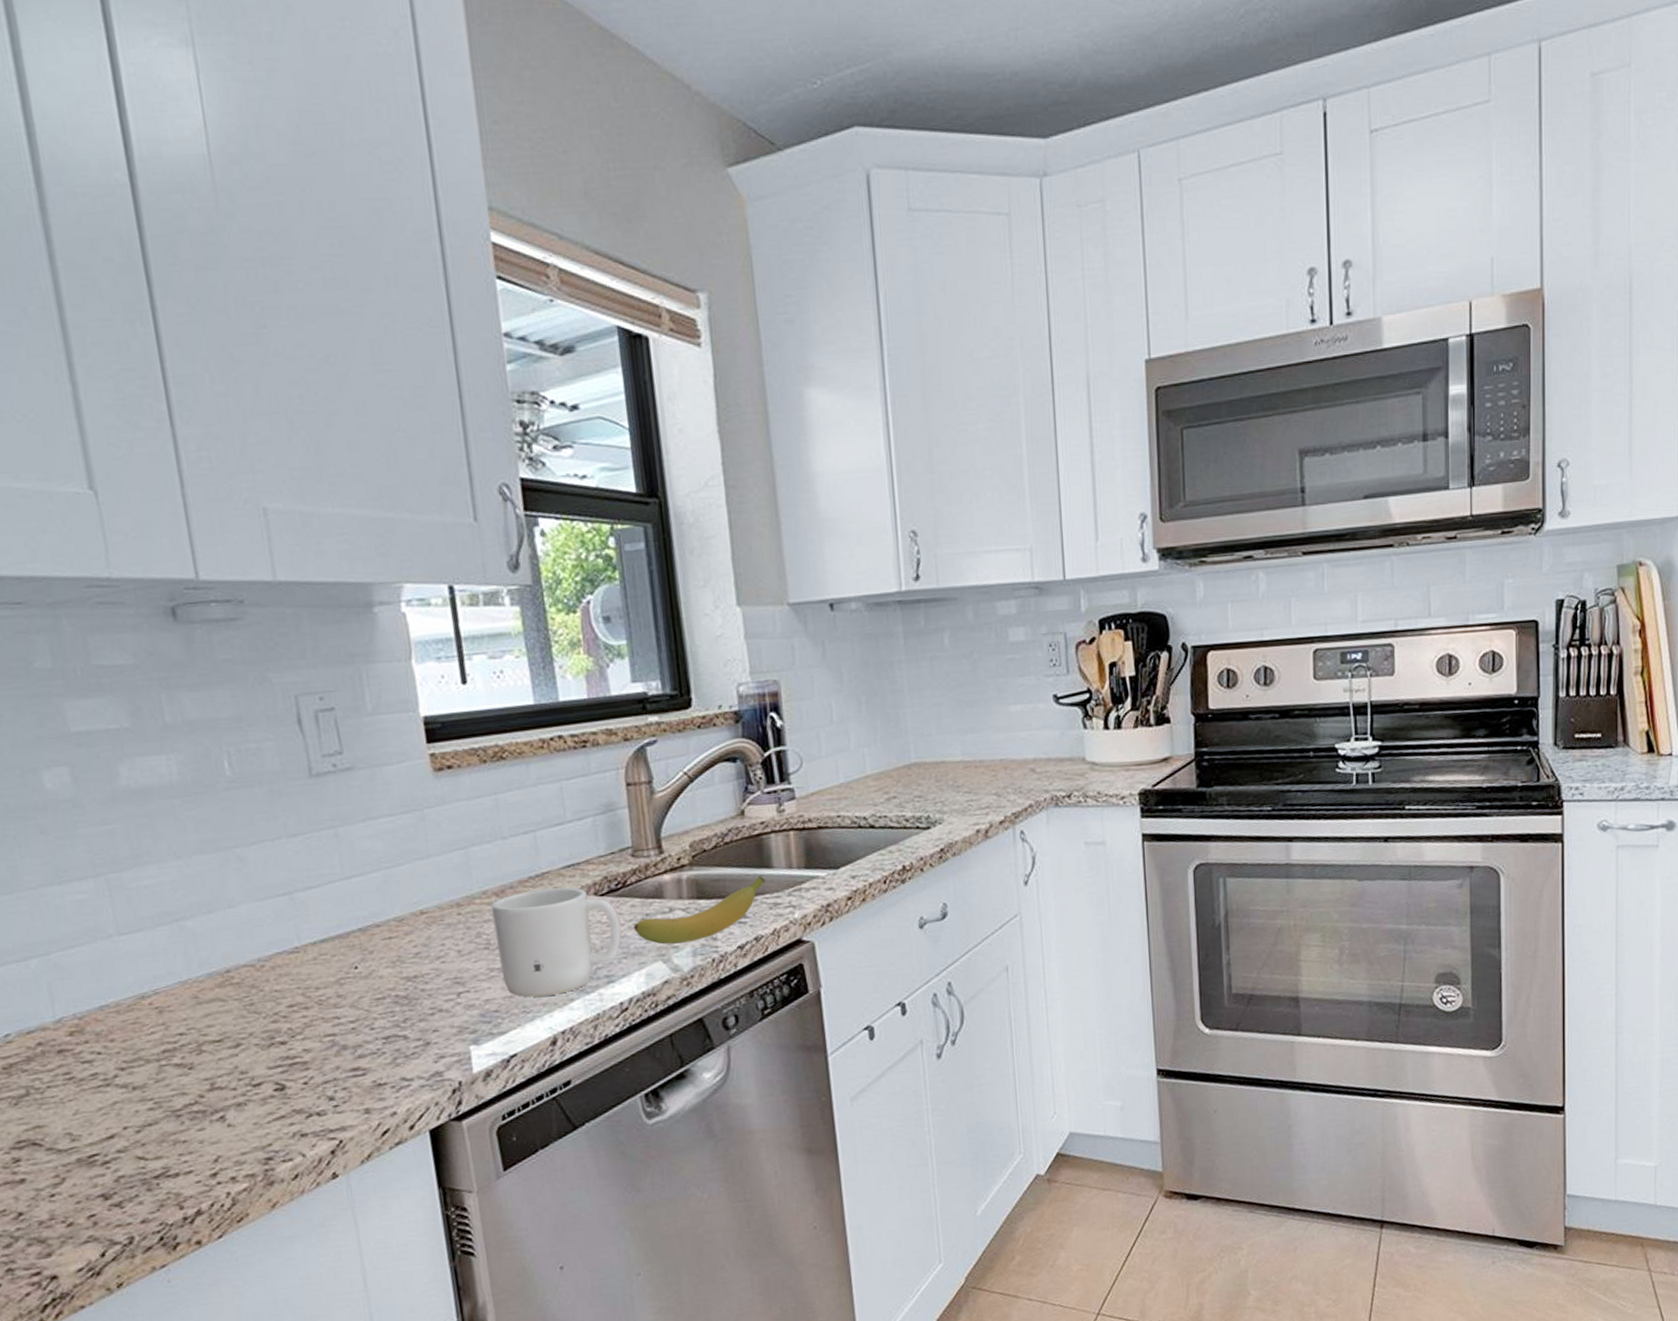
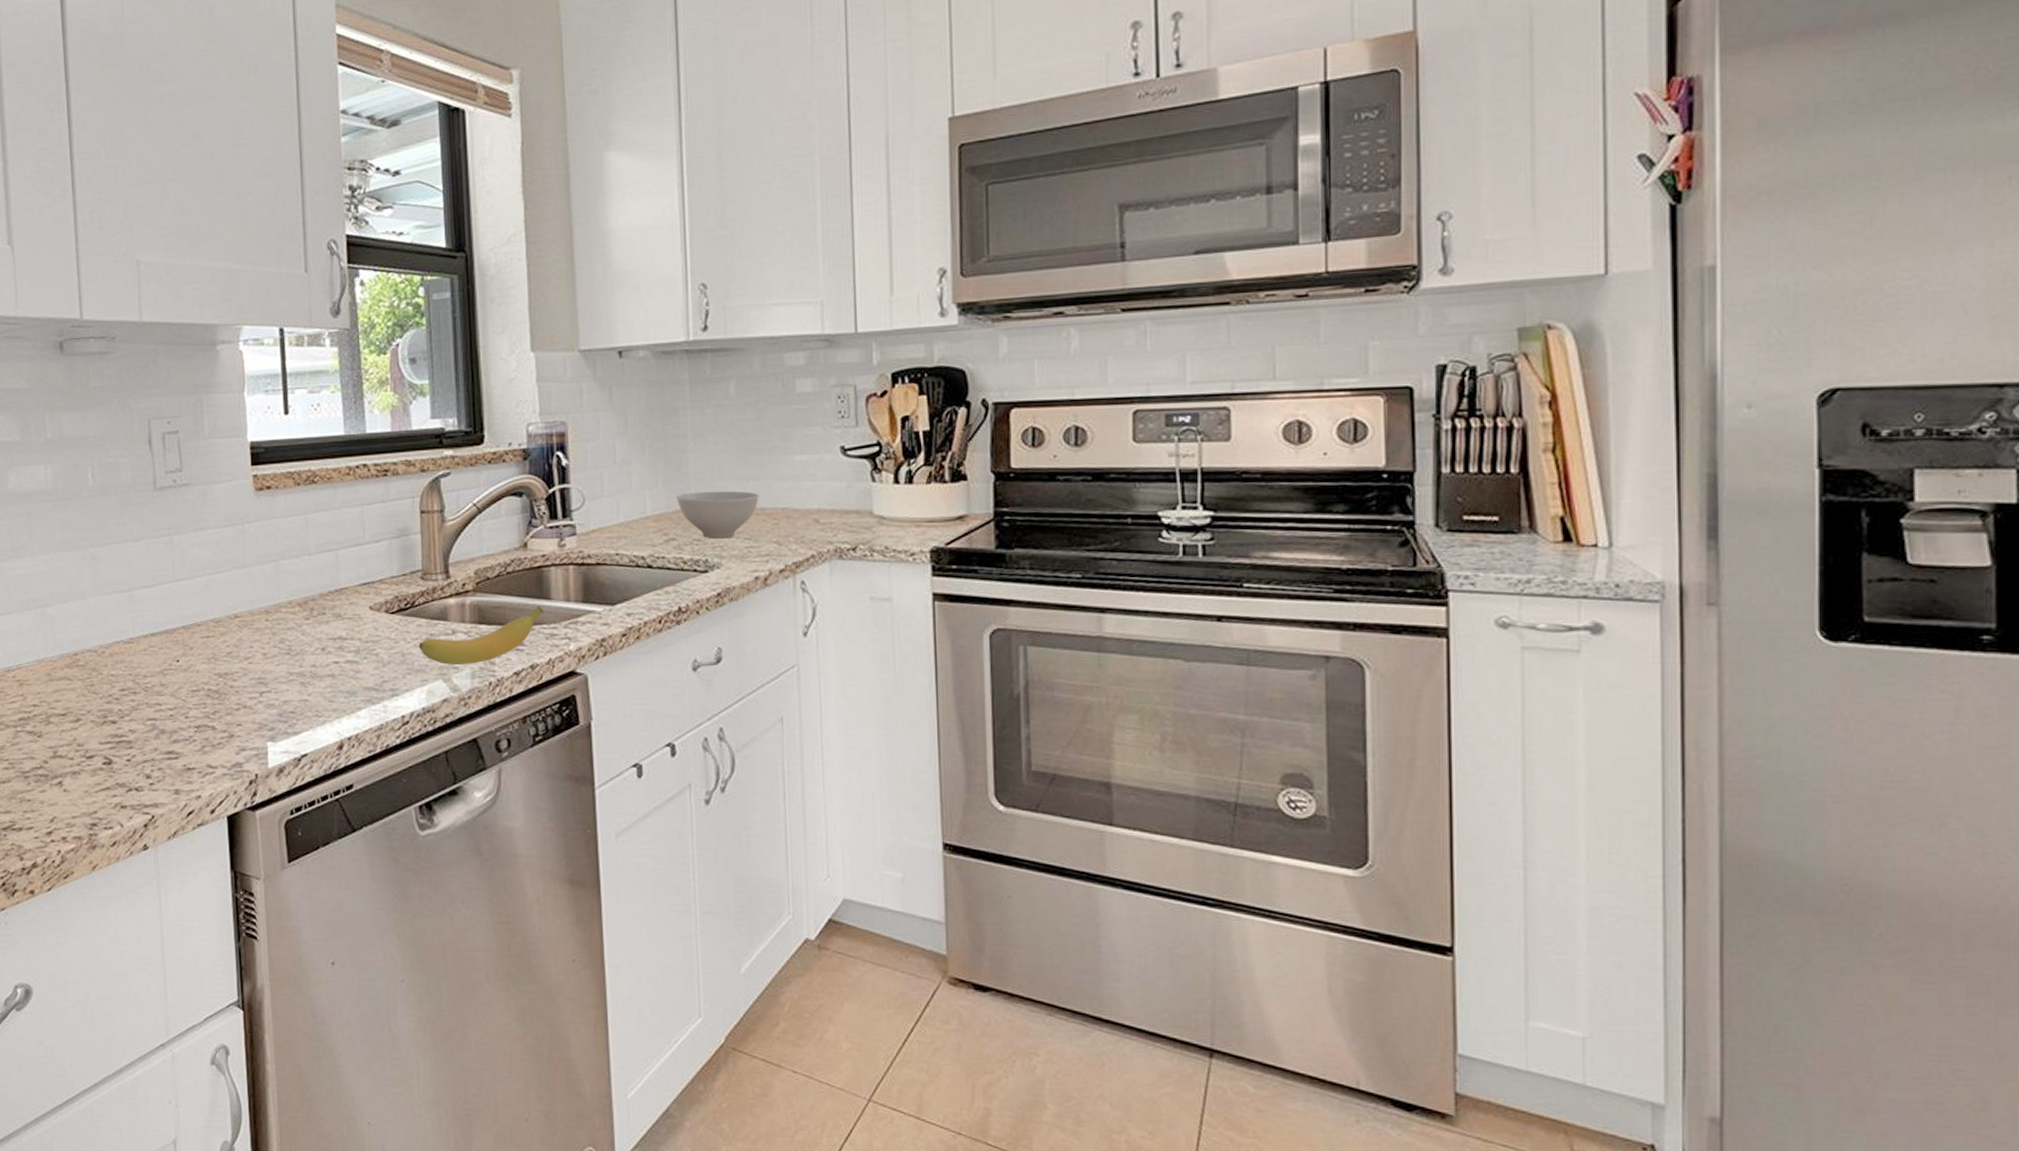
mug: present [491,887,622,998] -> none [295,603,407,703]
bowl: none [895,744,977,794] -> present [675,490,759,539]

